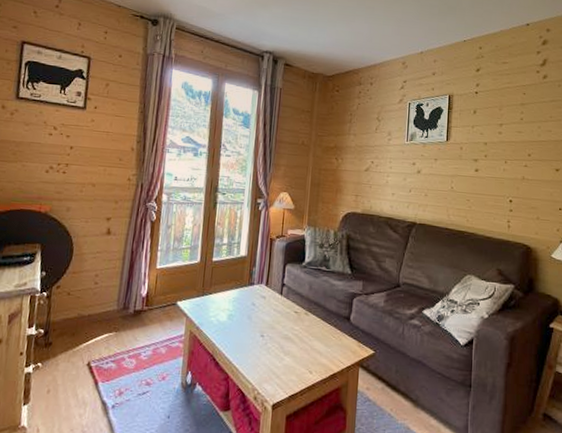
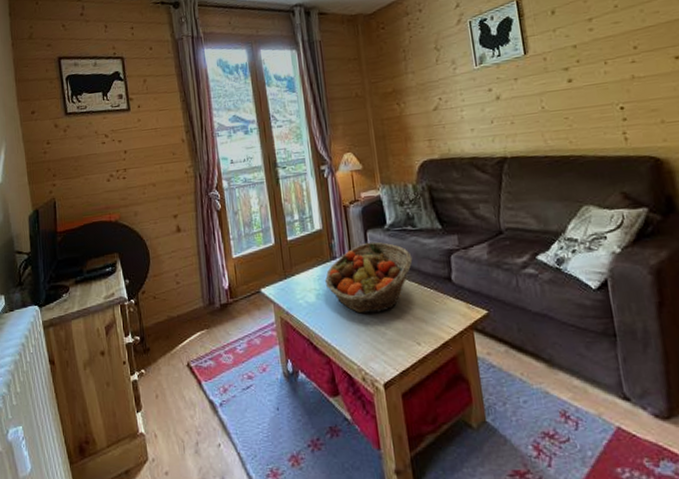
fruit basket: none [238,275,321,340] -> present [324,241,413,314]

